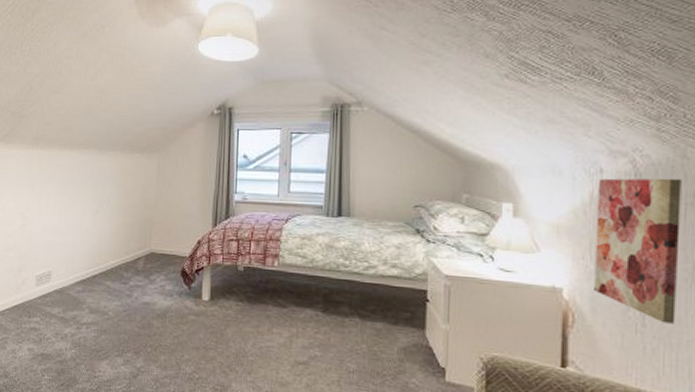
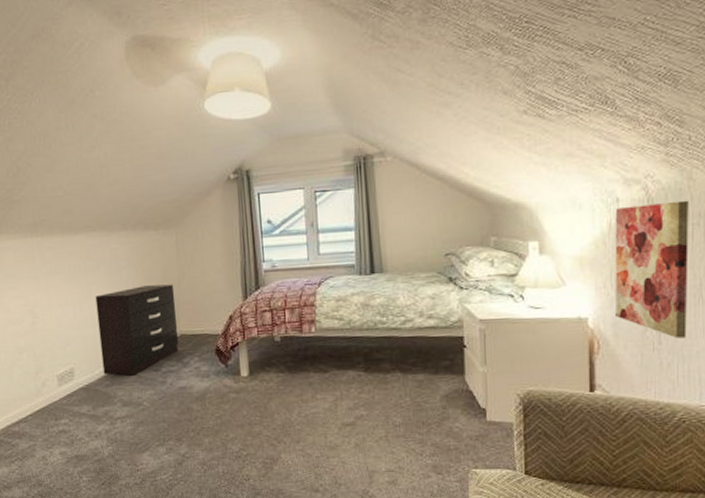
dresser: none [77,203,151,285] -> present [95,284,179,376]

